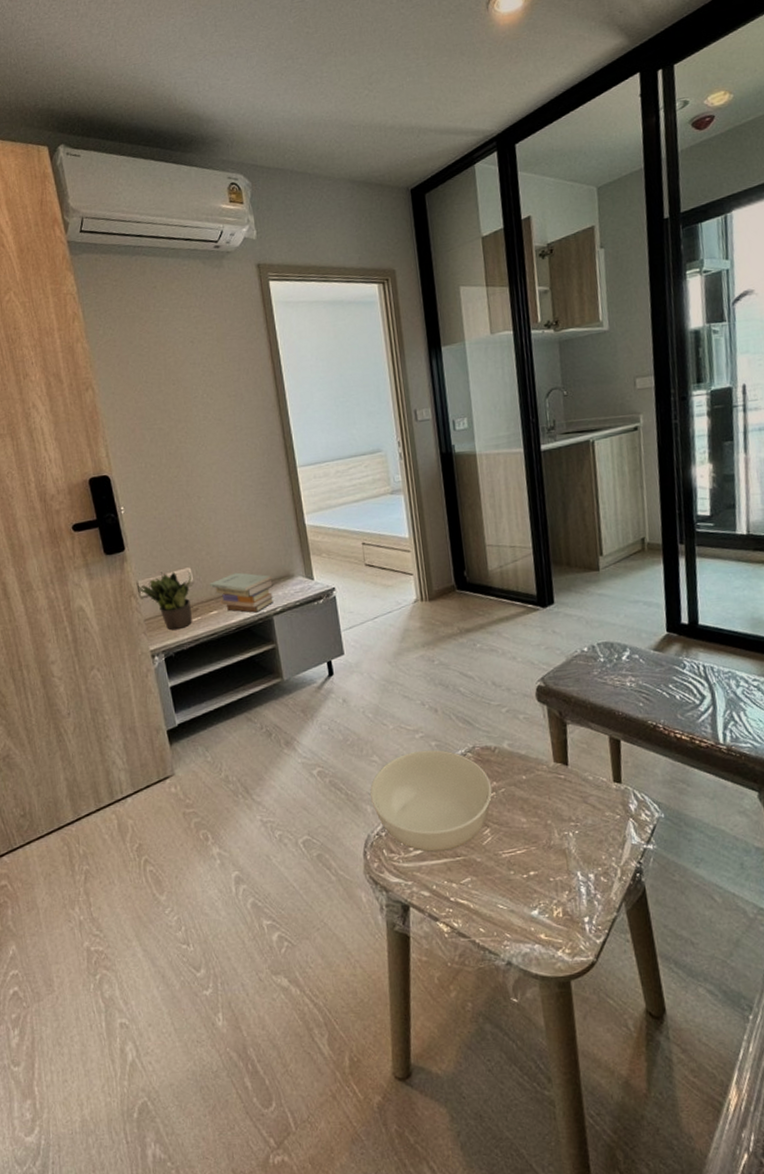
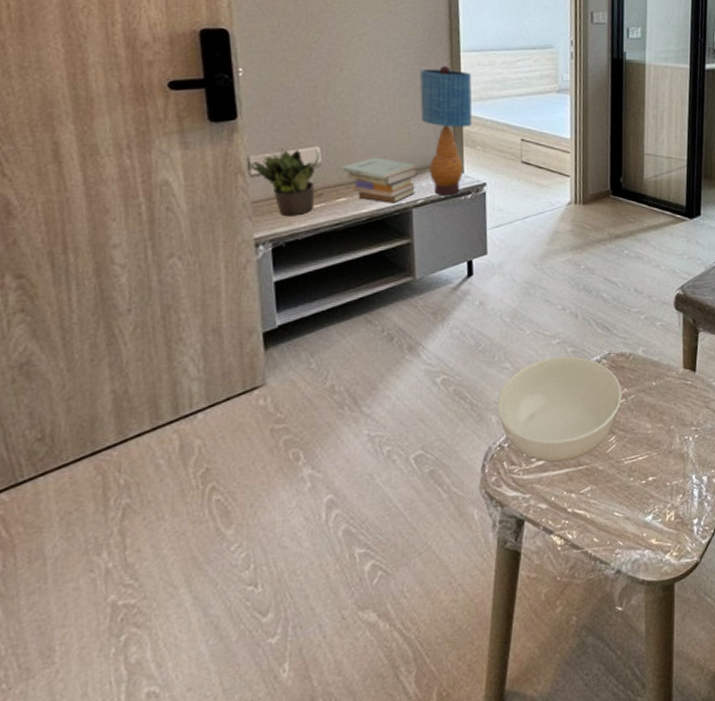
table lamp: none [264,482,316,602] -> present [420,66,473,195]

